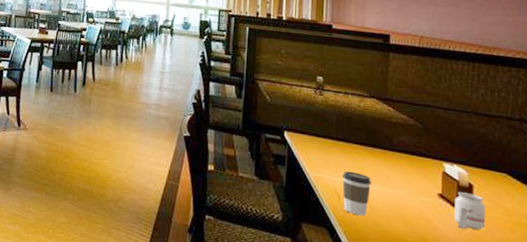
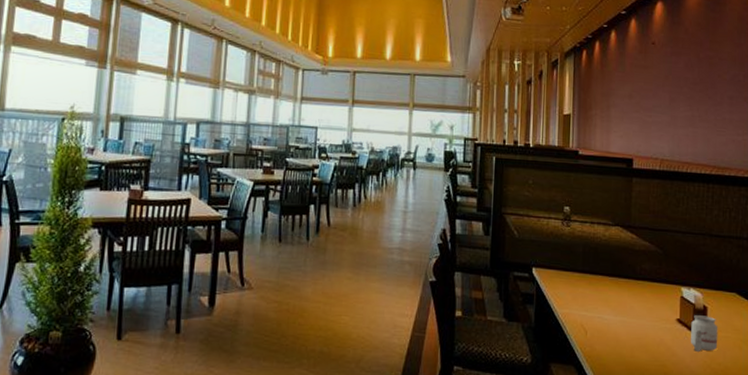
coffee cup: present [342,171,371,216] -> none [589,304,616,349]

